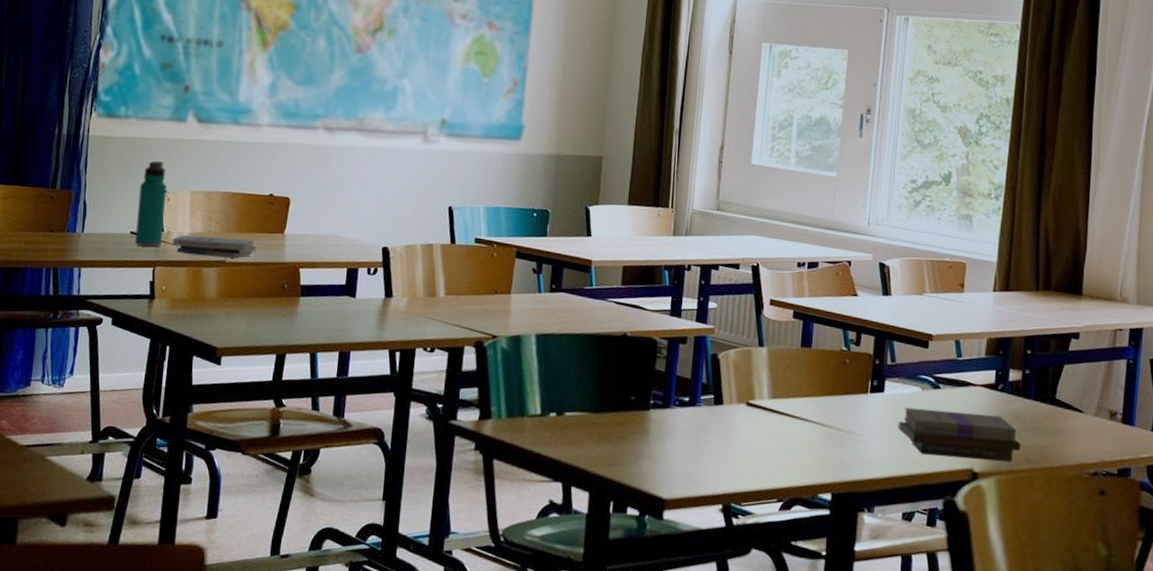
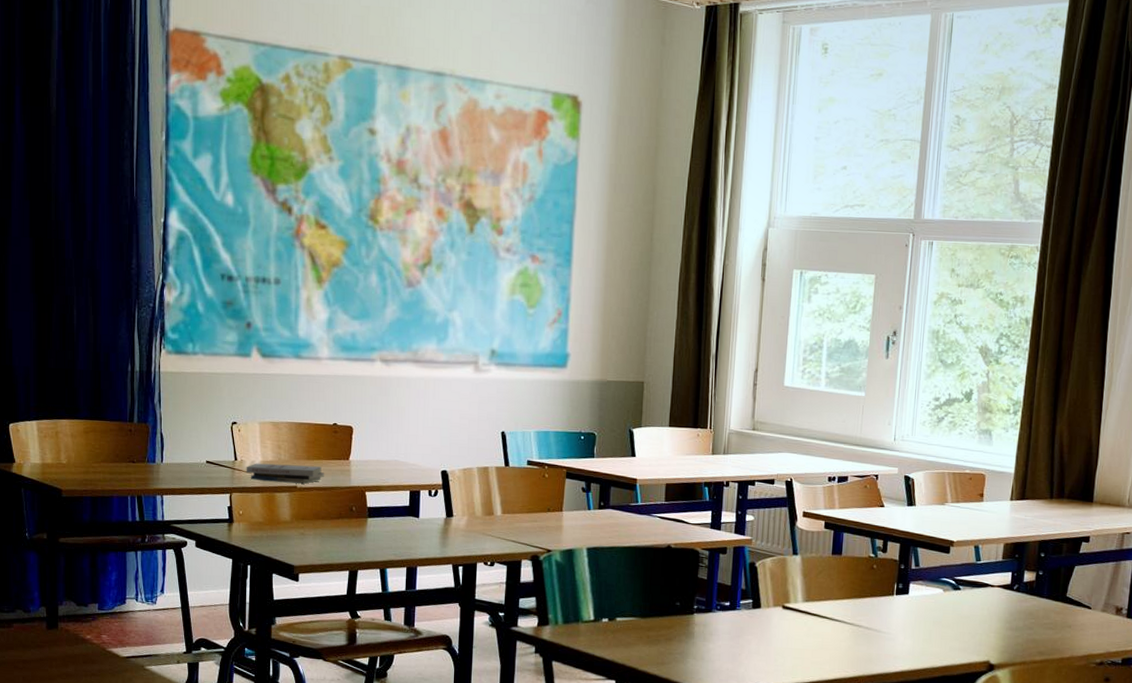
water bottle: present [135,160,167,247] -> none [211,394,236,475]
books: present [897,407,1021,462] -> none [921,607,1034,654]

